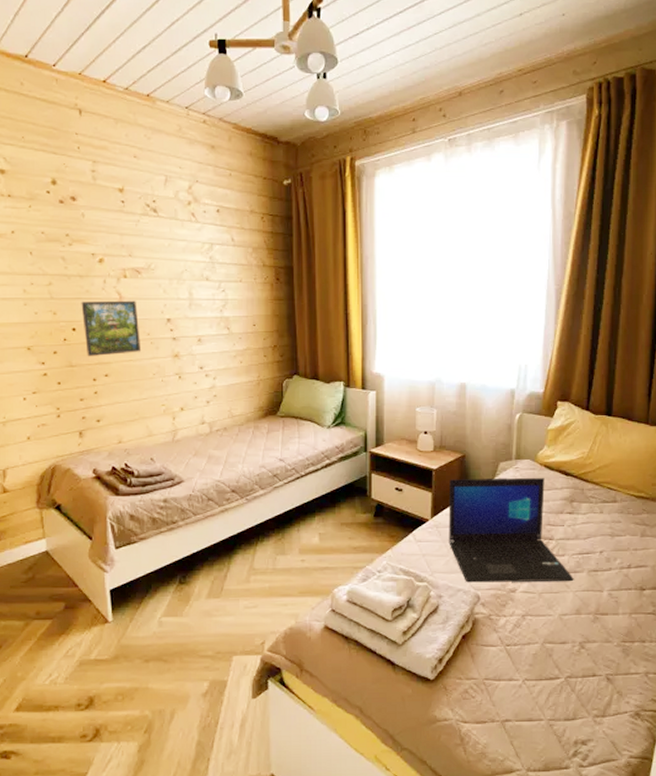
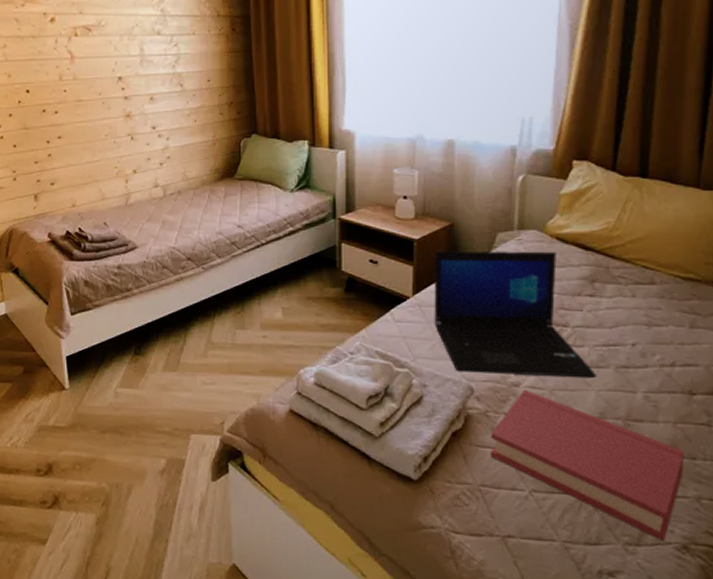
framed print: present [81,300,142,357] -> none [34,59,94,119]
hardback book: none [492,594,637,711] -> present [490,389,685,542]

